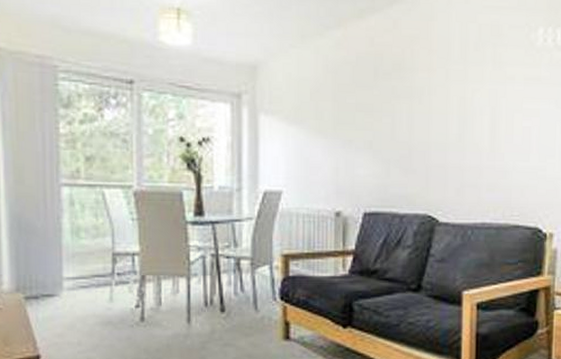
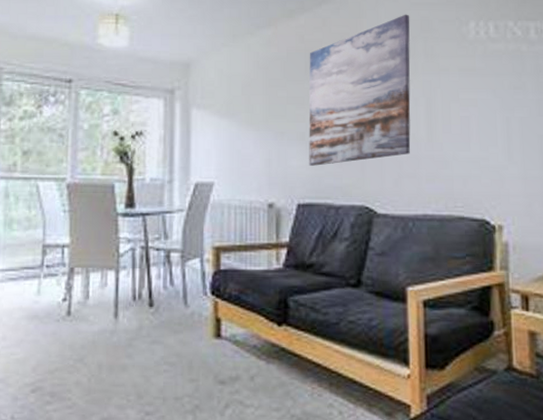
wall art: none [376,17,481,175] -> present [309,14,411,166]

